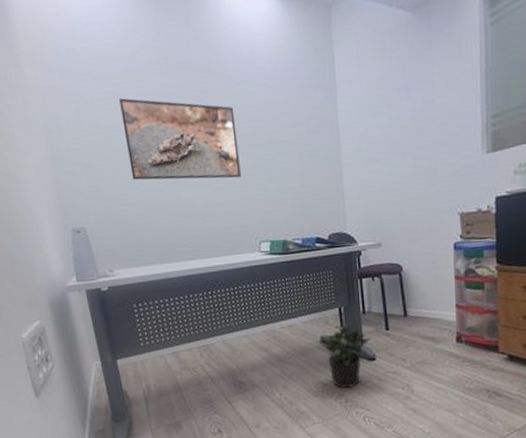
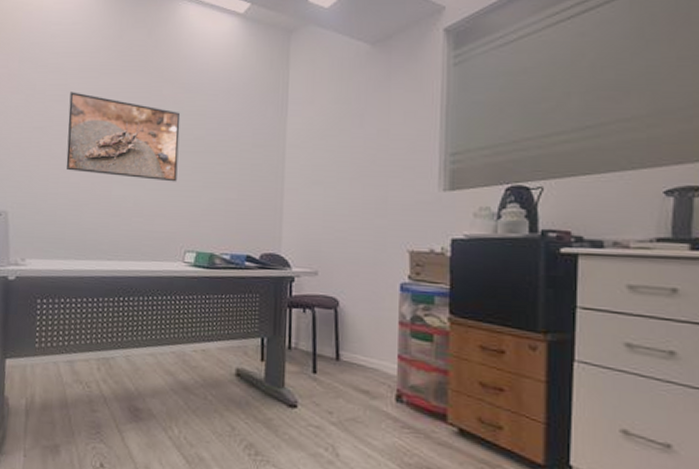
potted plant: present [325,322,371,388] -> none [240,357,294,437]

